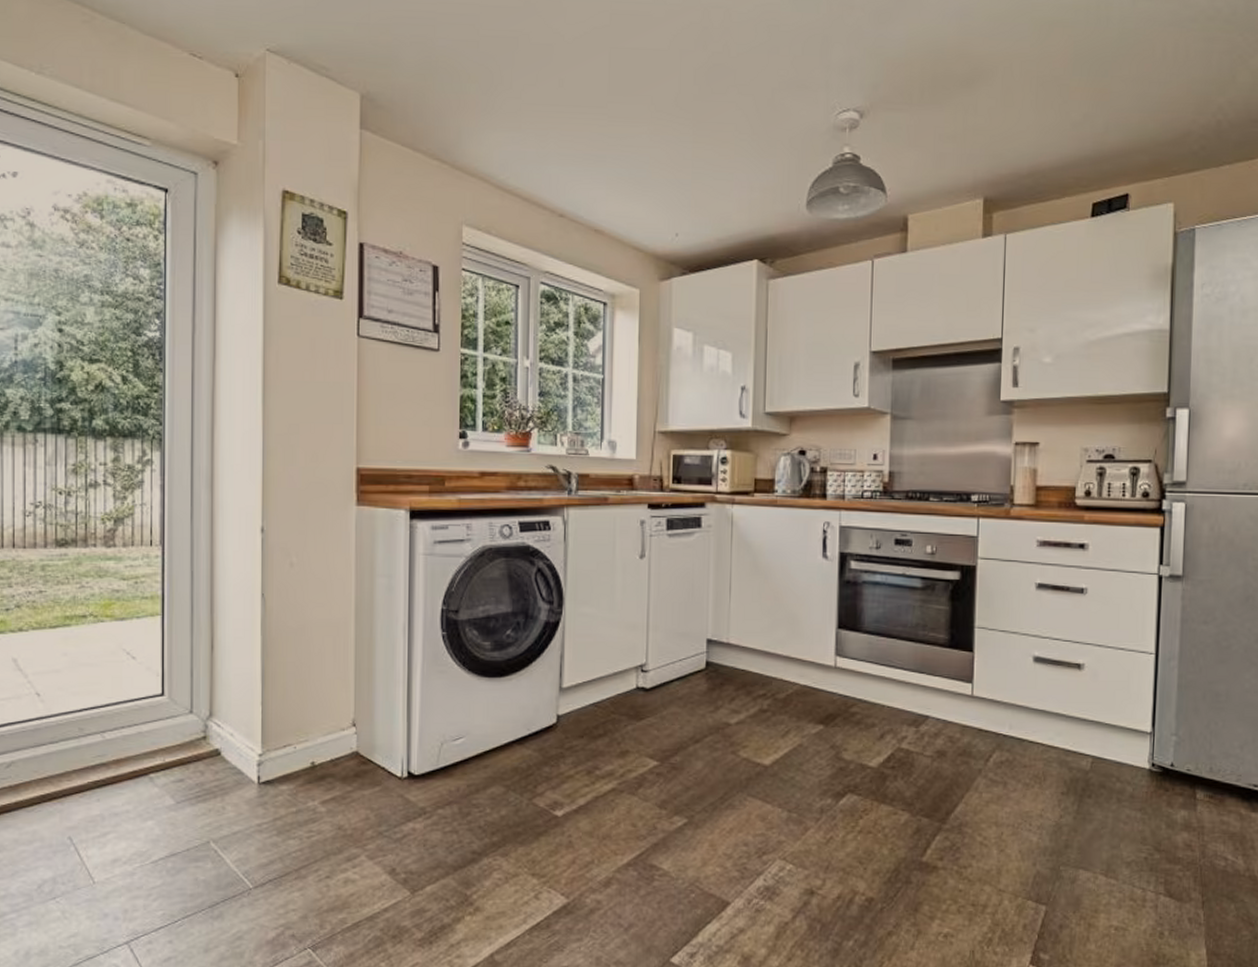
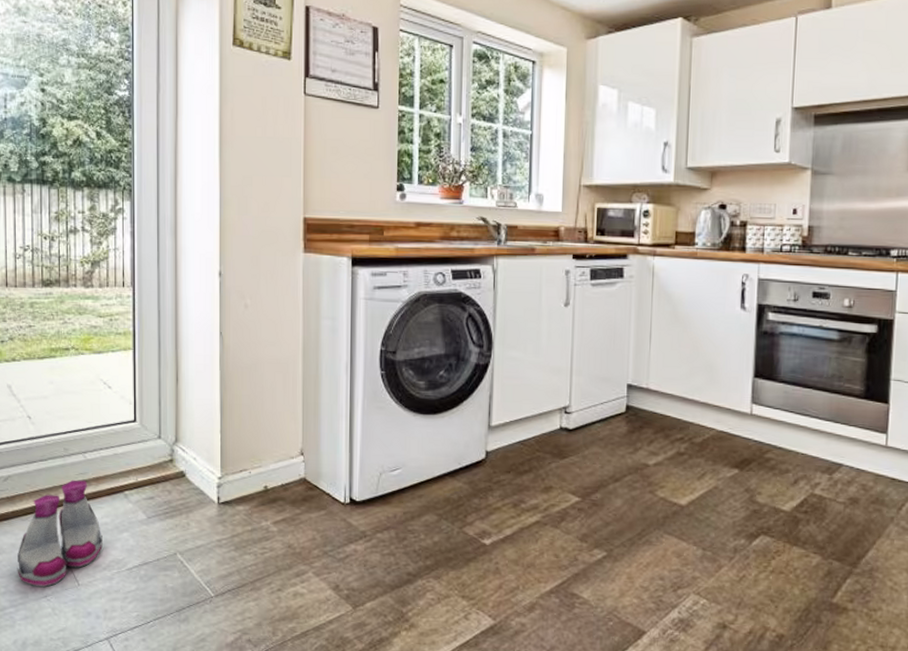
boots: none [20,763,123,887] -> present [17,480,103,587]

